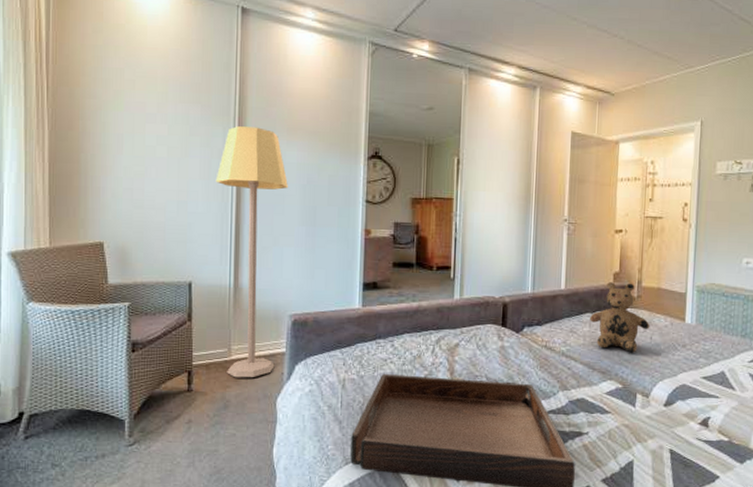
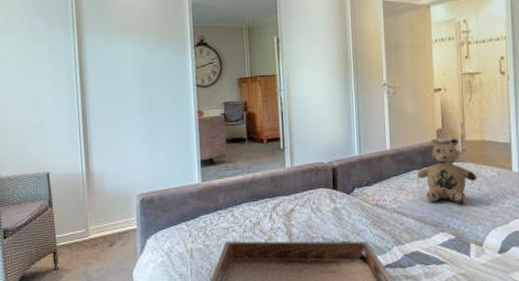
lamp: present [215,126,288,378] -> none [61,29,128,255]

